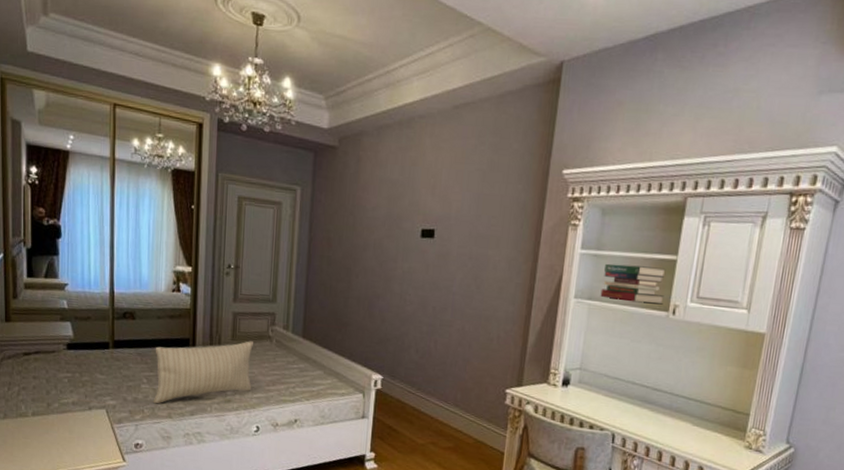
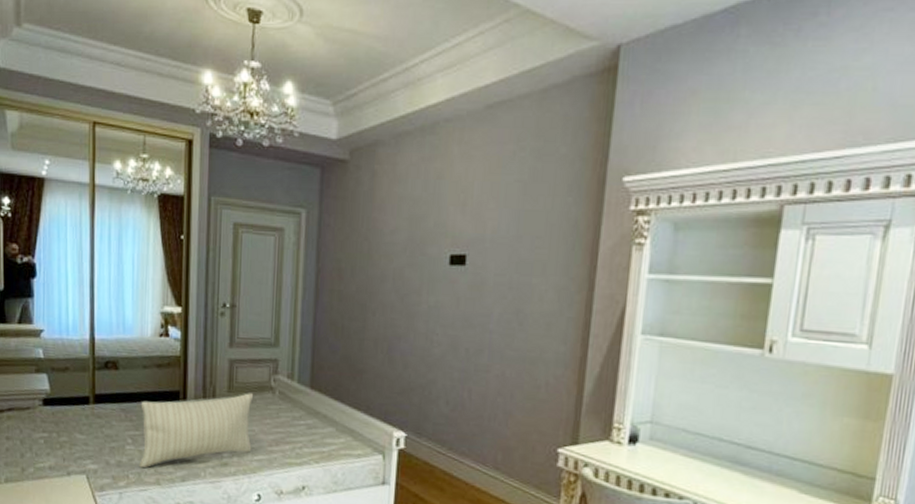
books: present [600,263,666,305] -> none [674,290,759,340]

